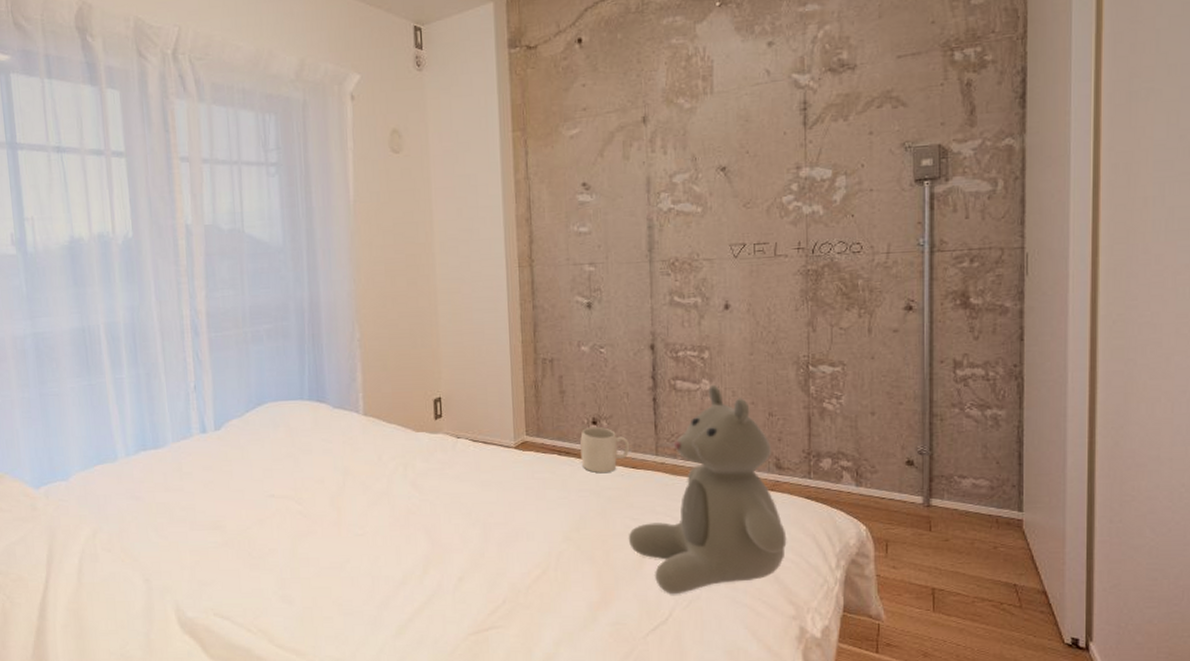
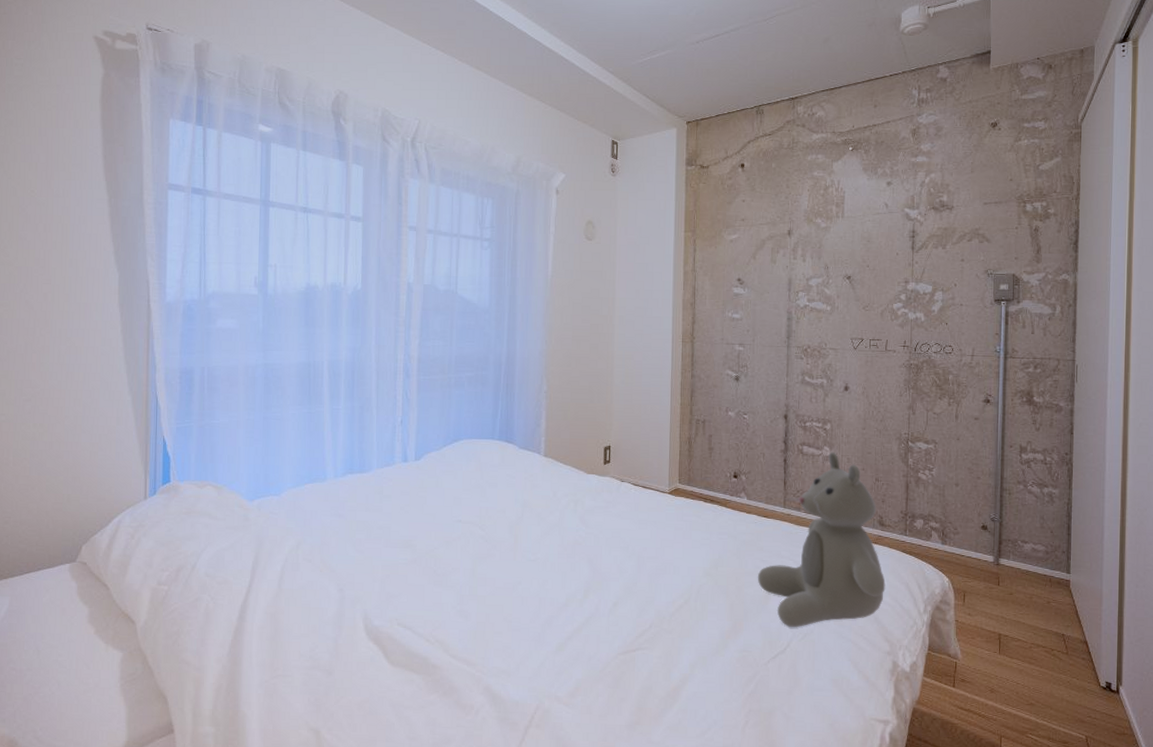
mug: present [579,426,630,474] -> none [722,480,763,520]

